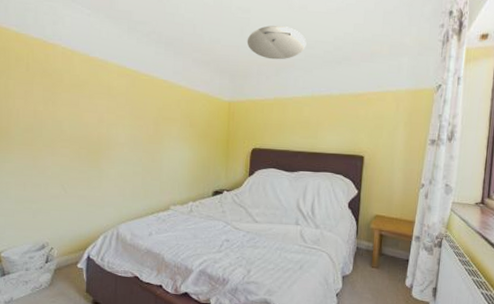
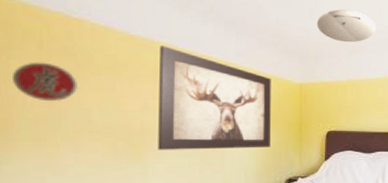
decorative plate: none [10,81,53,114] -> present [13,62,78,102]
wall art: none [110,66,203,161] -> present [158,46,271,150]

